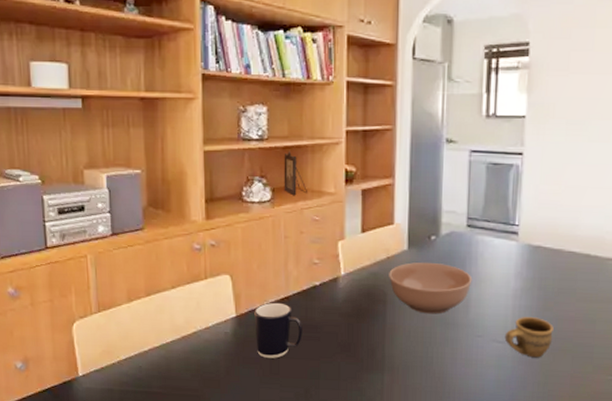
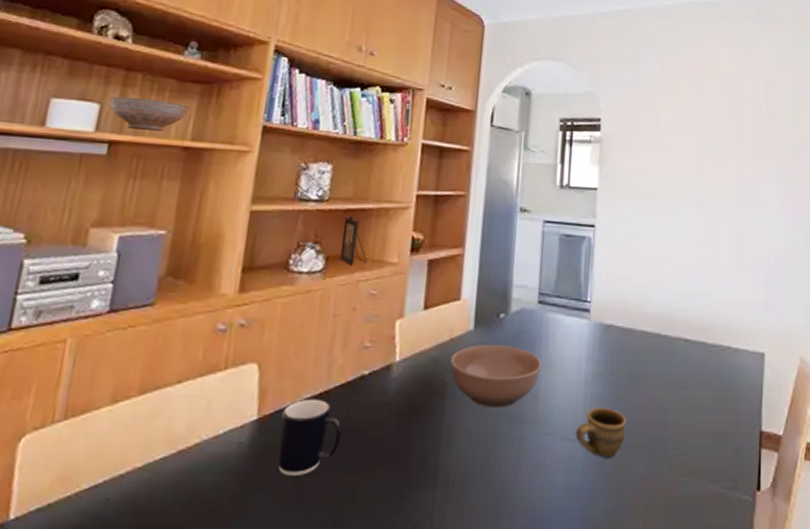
decorative bowl: none [73,55,138,86] -> present [109,96,189,132]

